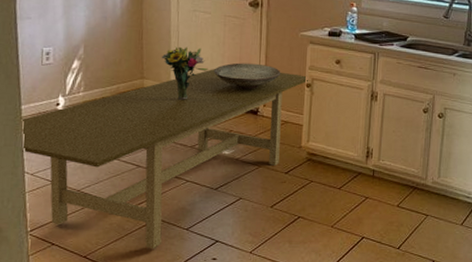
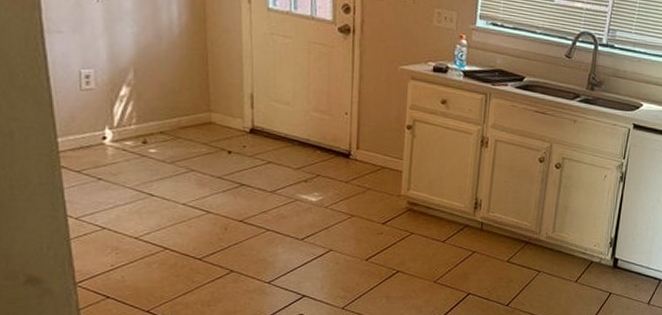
dining table: present [20,69,310,249] -> none [57,104,412,304]
bouquet: present [161,46,208,101] -> none [232,75,290,140]
decorative bowl: present [213,63,281,90] -> none [296,97,377,130]

